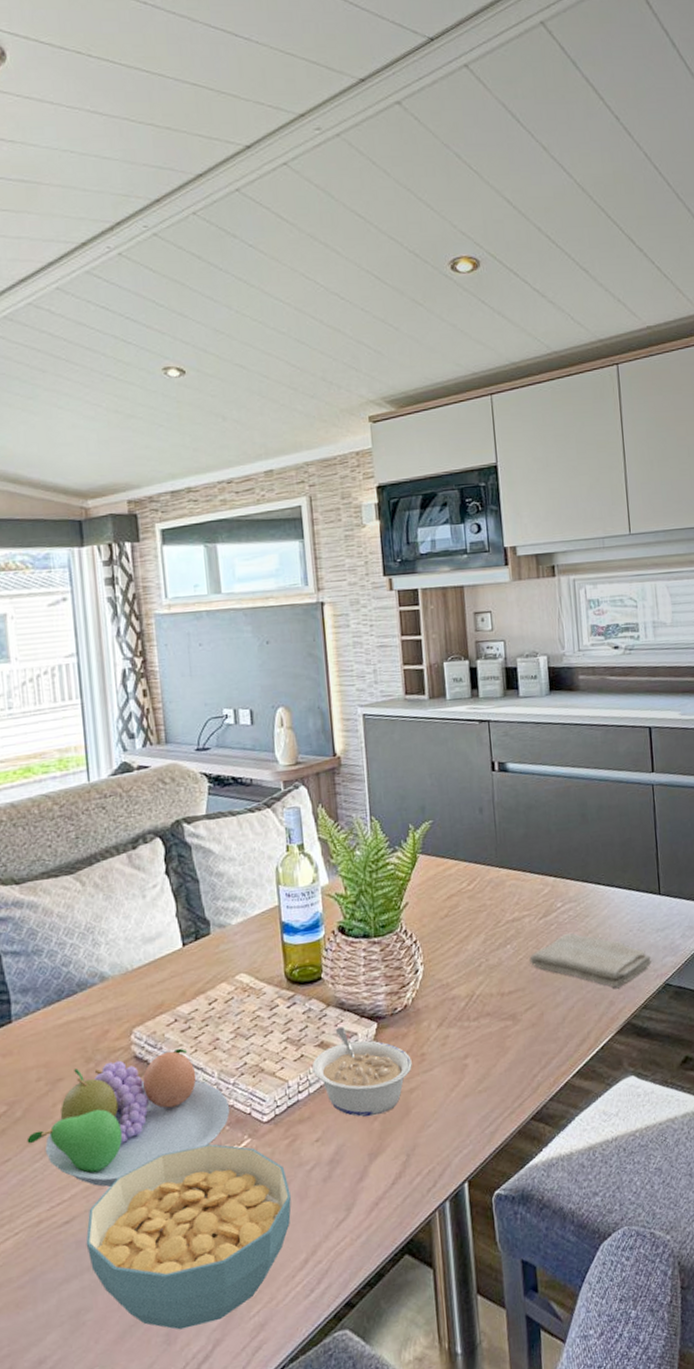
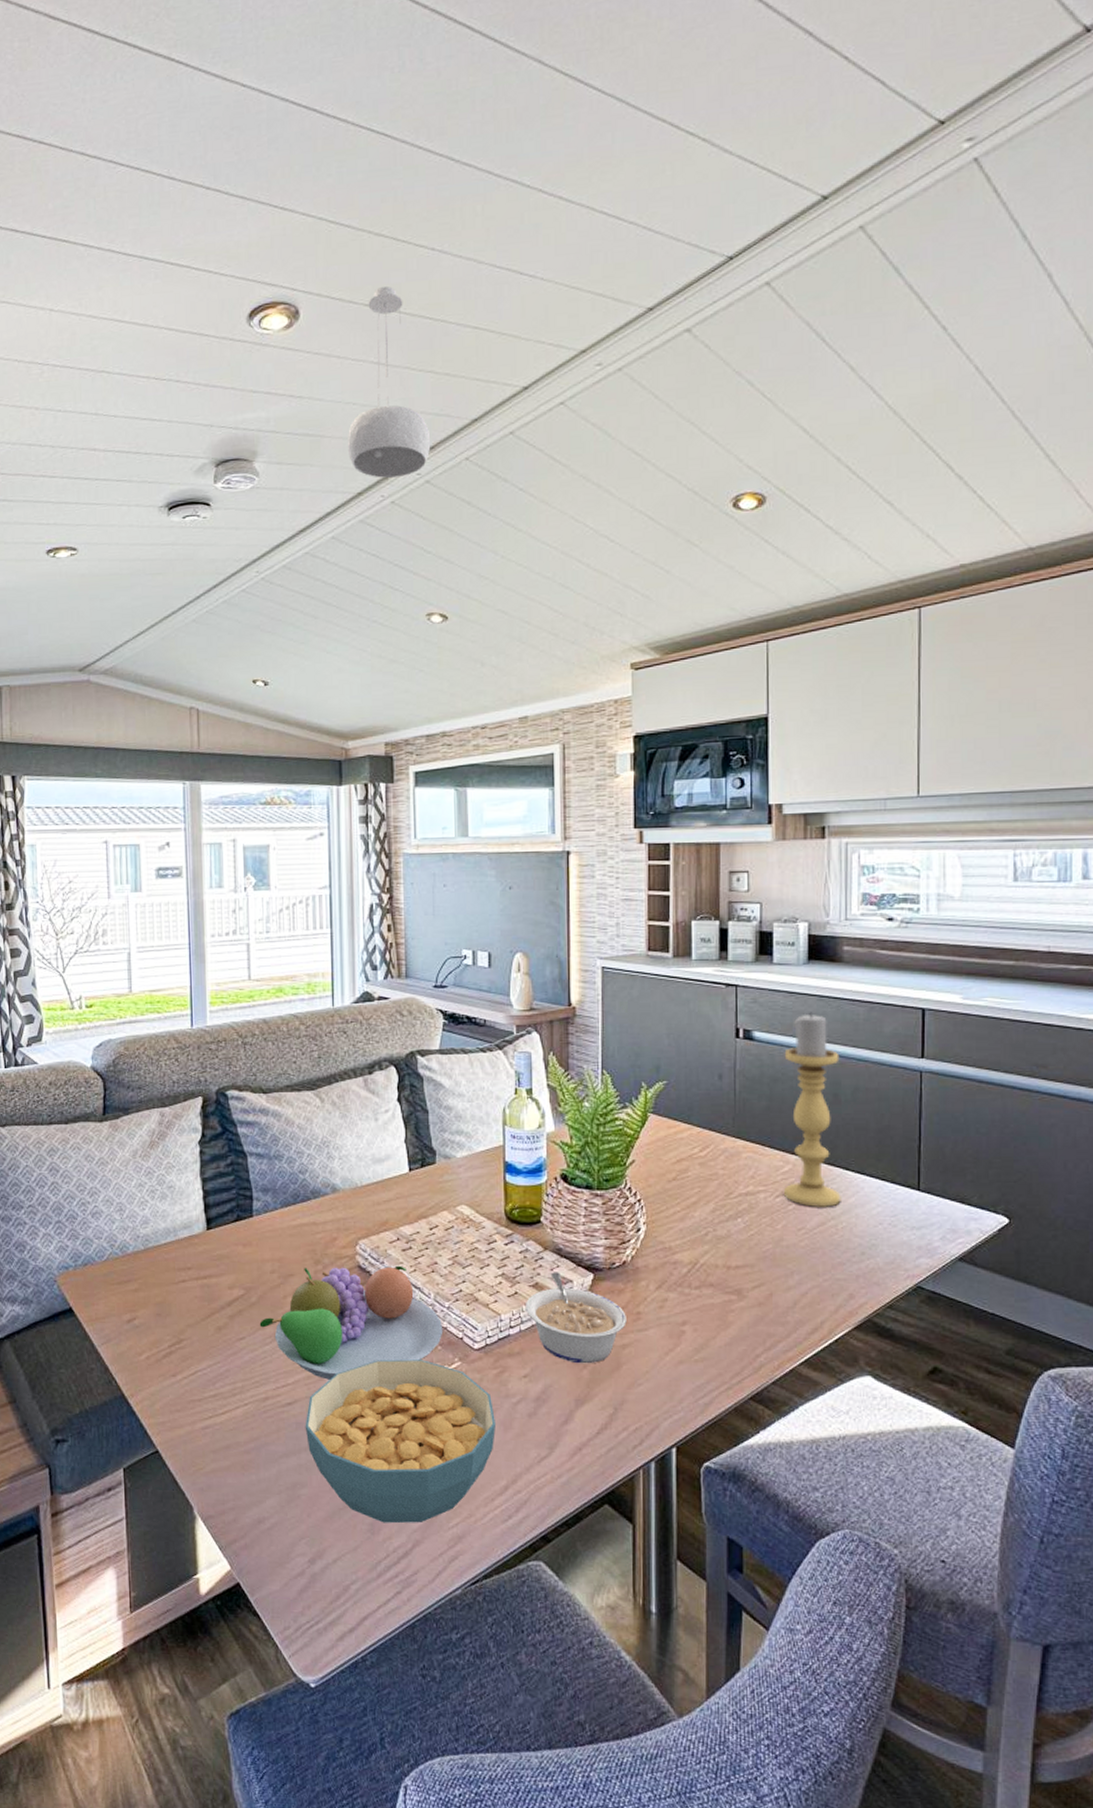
pendant light: none [66,36,156,229] -> present [347,286,431,478]
washcloth: present [529,933,652,988] -> none [761,1217,902,1281]
candle holder: none [536,739,596,924] -> present [783,1012,841,1207]

